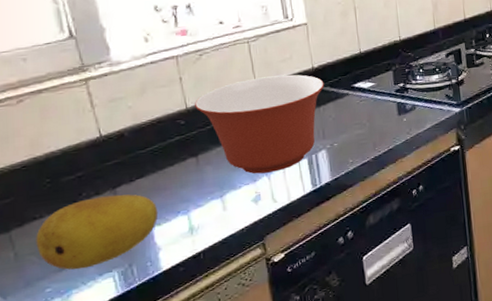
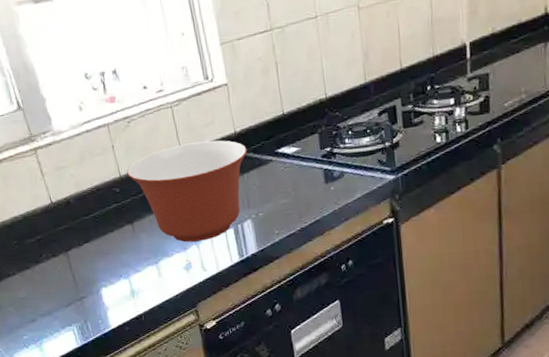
fruit: present [36,194,159,270] -> none [11,257,104,322]

